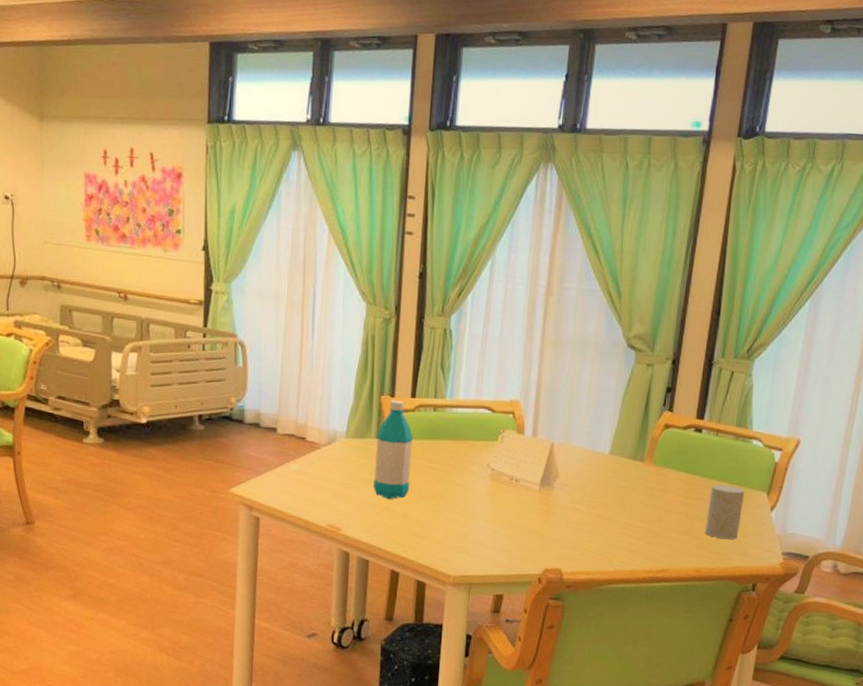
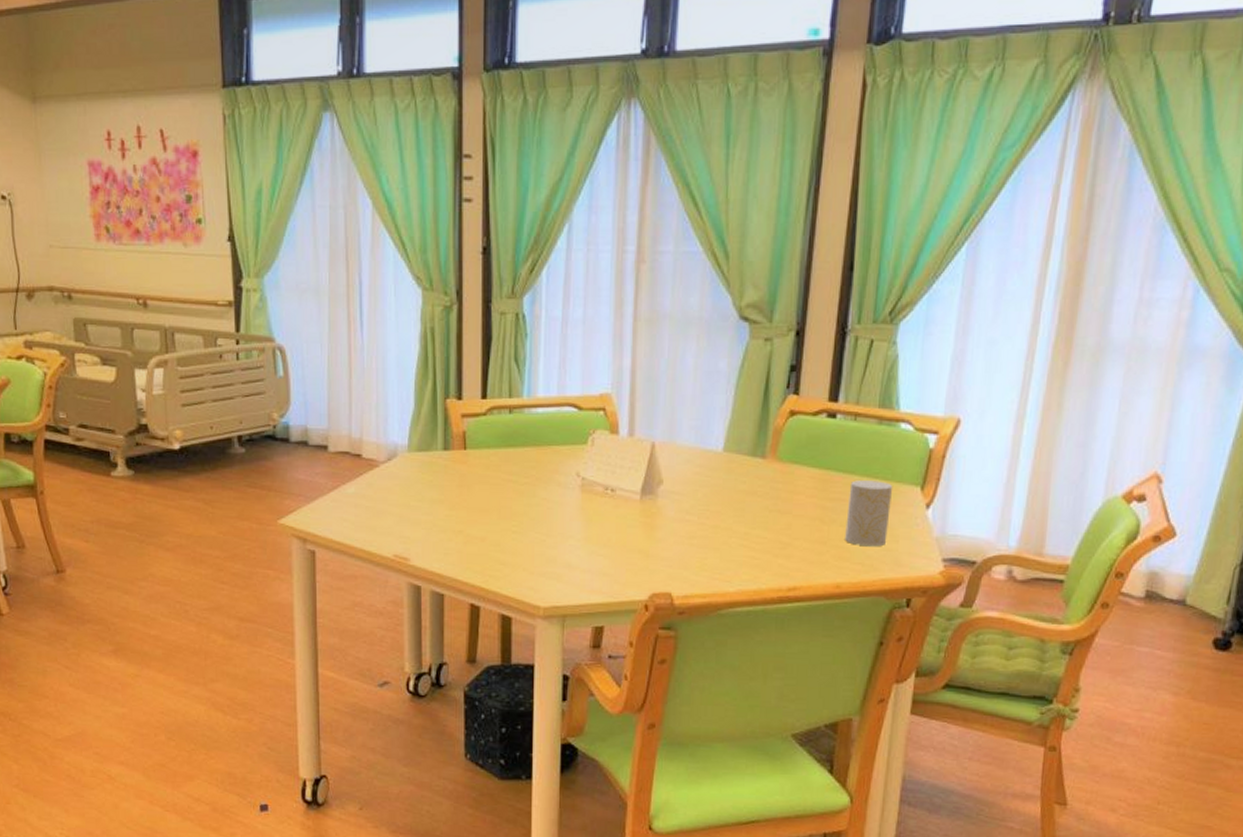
water bottle: present [373,400,414,500] -> none [443,404,487,522]

